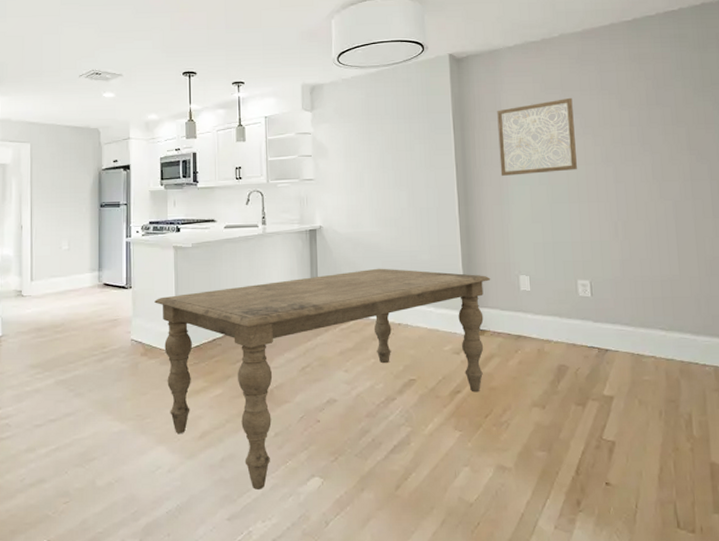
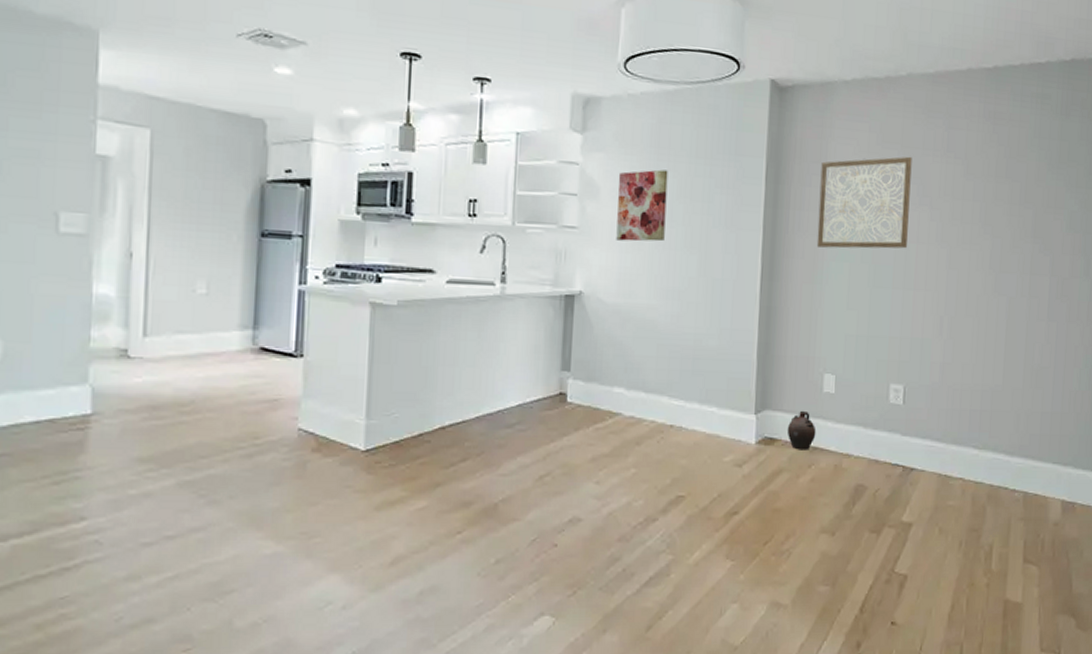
dining table: present [154,268,491,490] -> none [336,352,790,631]
wall art: none [340,130,380,186] -> present [616,169,668,242]
ceramic jug: none [493,306,519,339] -> present [787,410,817,450]

